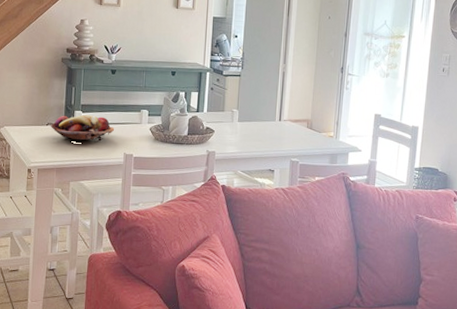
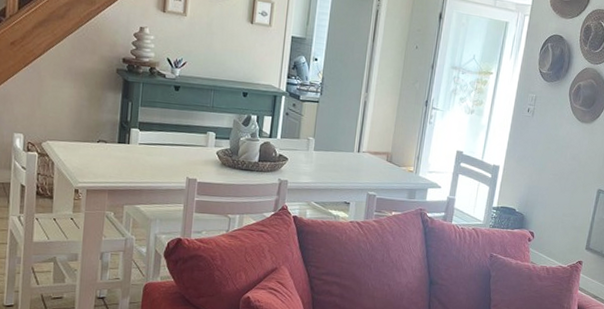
fruit basket: present [50,115,115,142] -> none [101,132,177,163]

